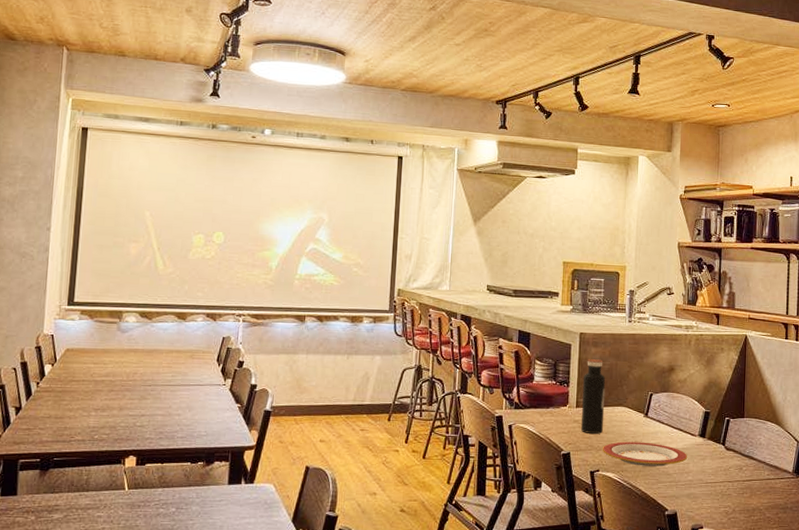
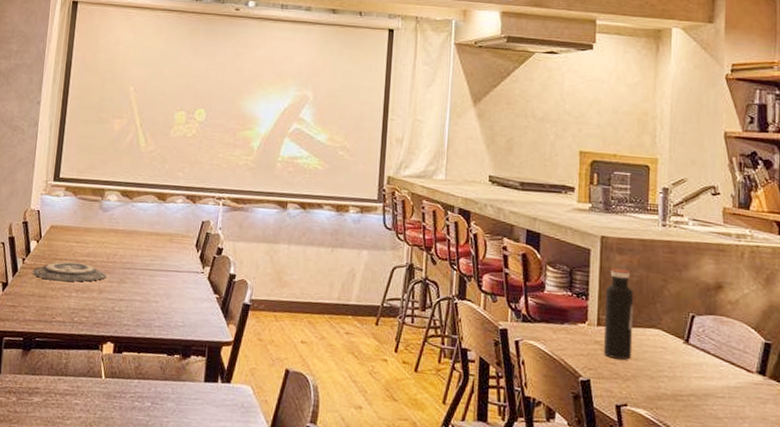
plate: none [47,383,127,402] -> present [32,261,107,282]
plate: present [602,441,688,467] -> none [630,371,743,408]

